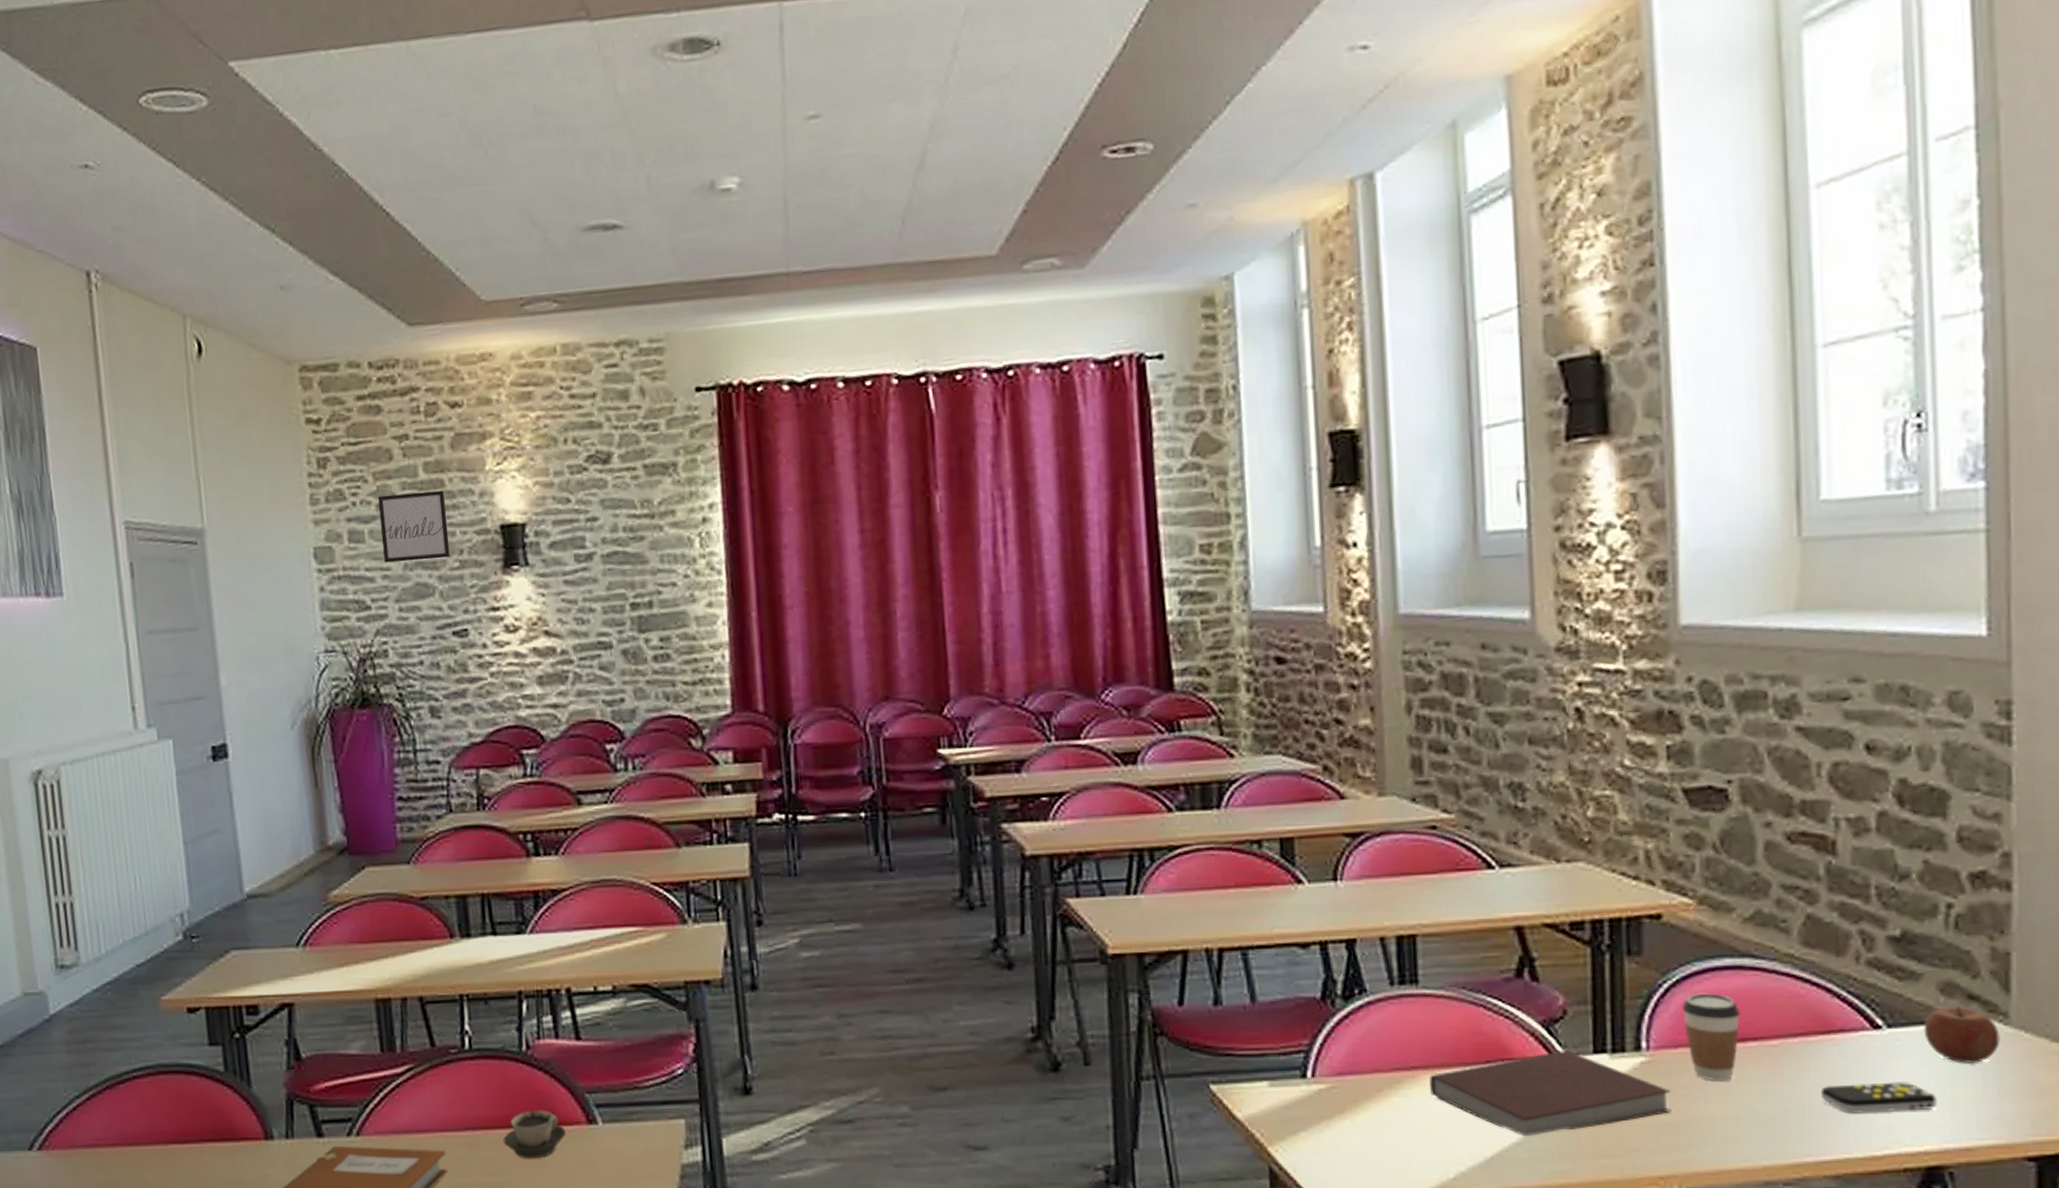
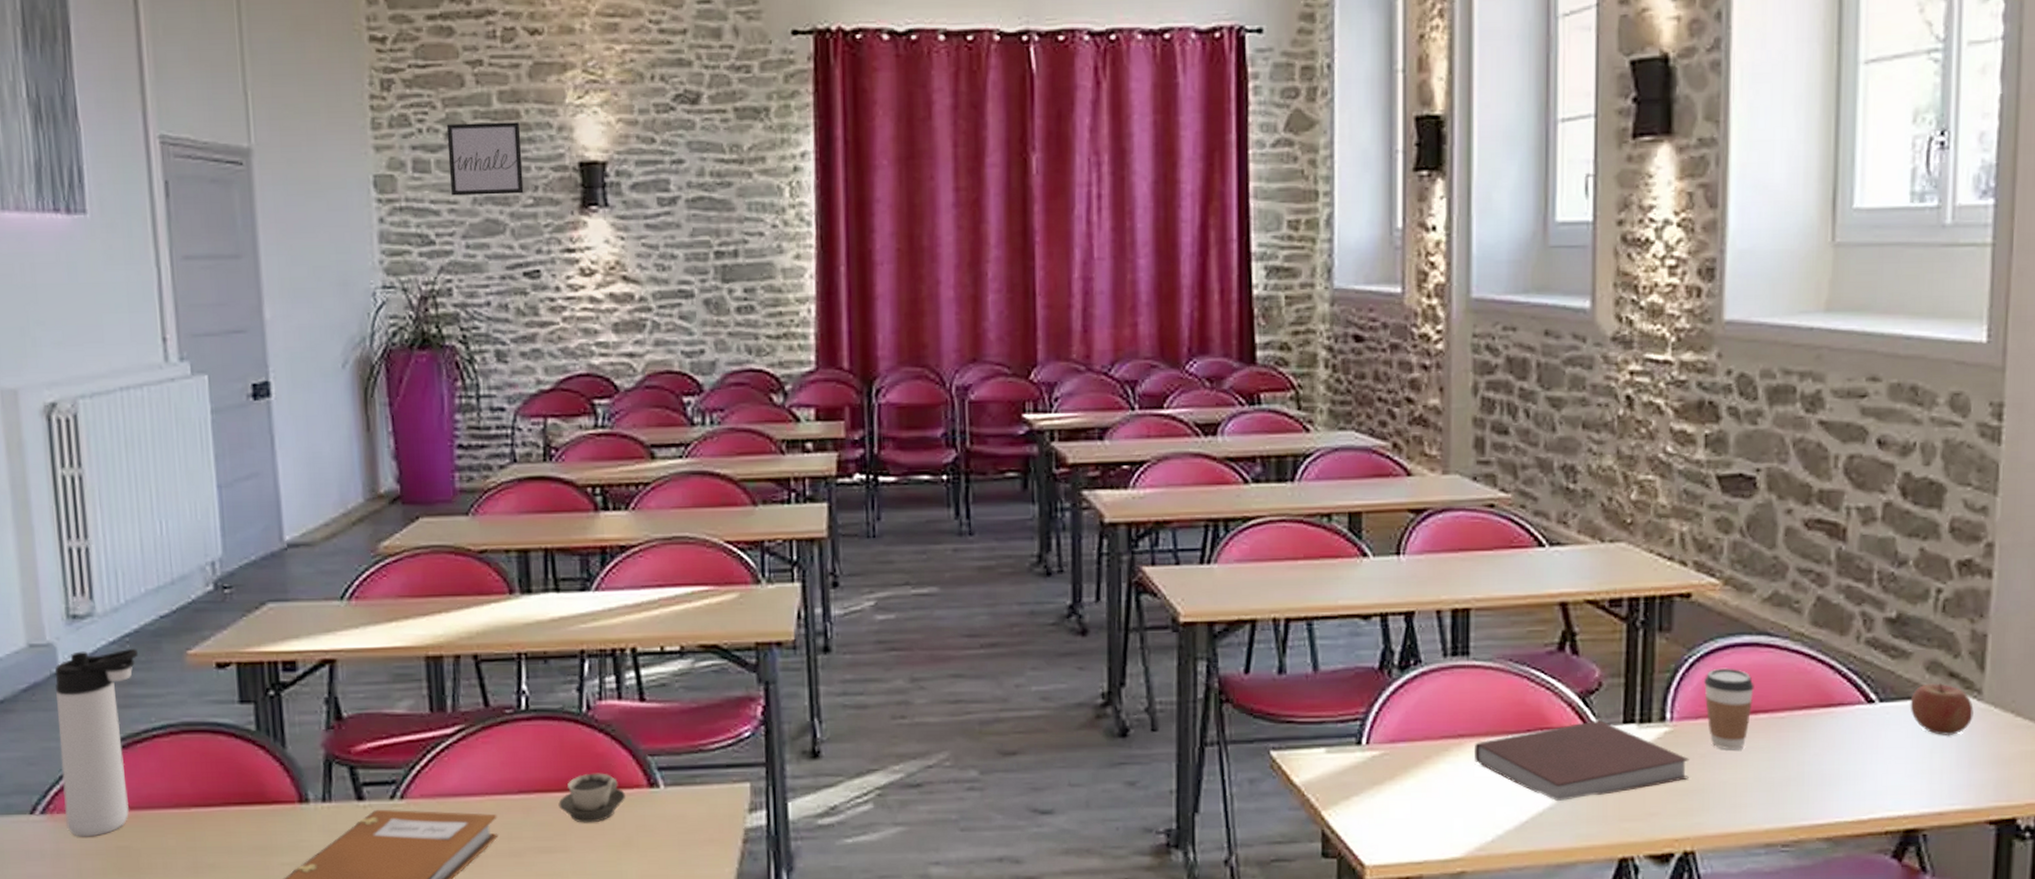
thermos bottle: none [46,995,119,1172] -> present [55,648,139,837]
remote control: present [1820,1080,1937,1114] -> none [1818,750,1917,781]

